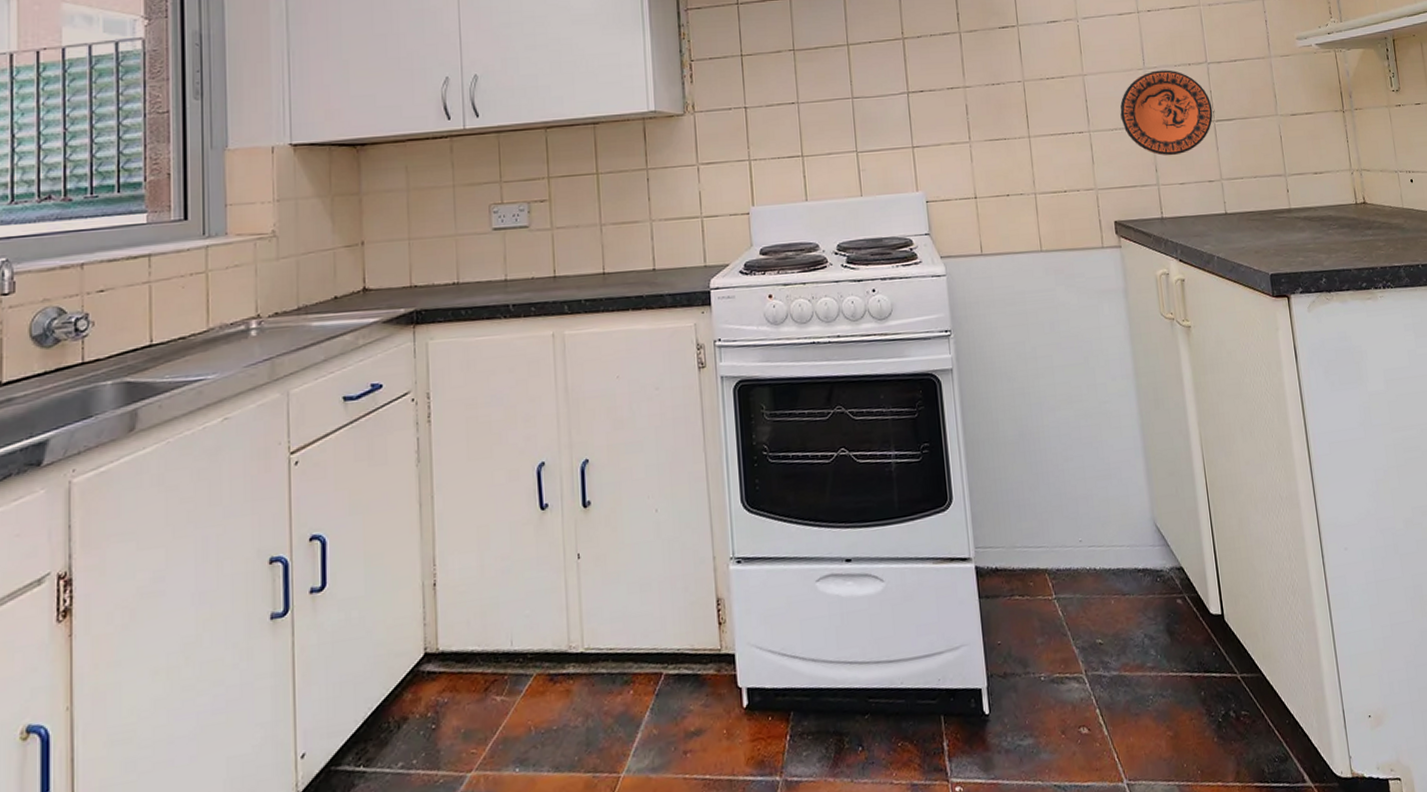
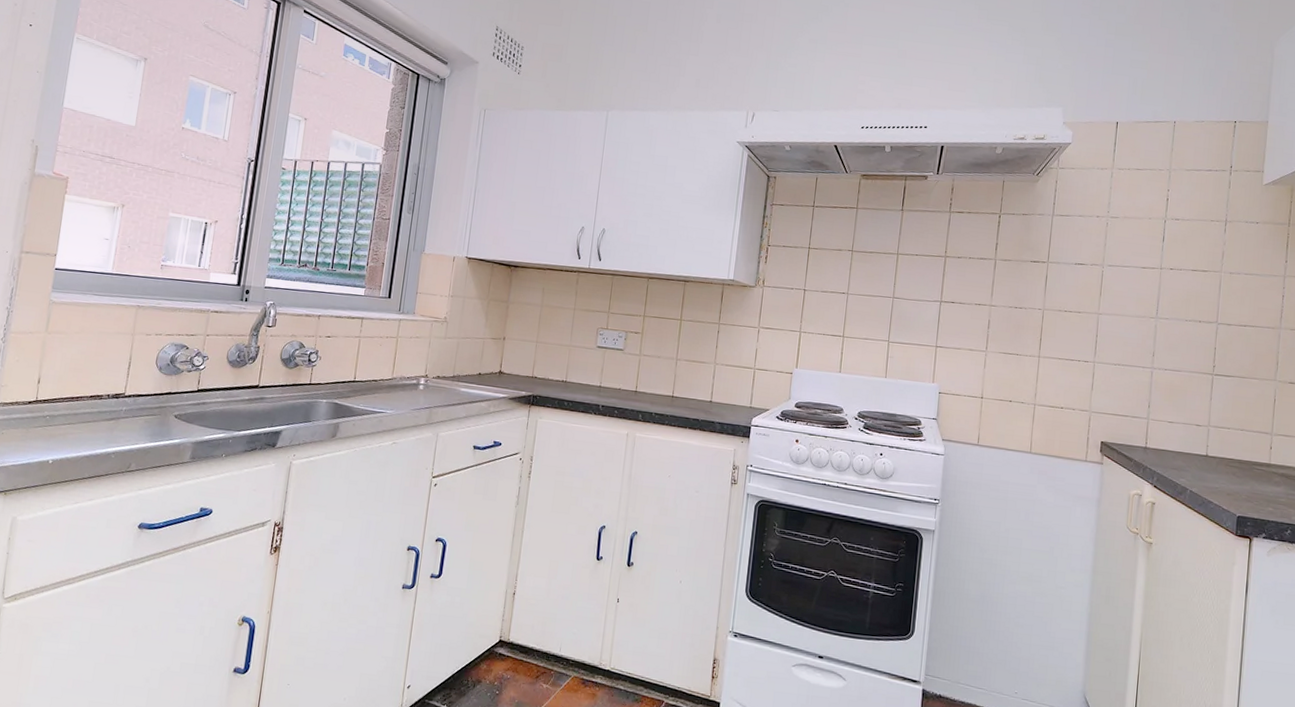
decorative plate: present [1120,70,1213,156] -> none [1125,321,1214,397]

